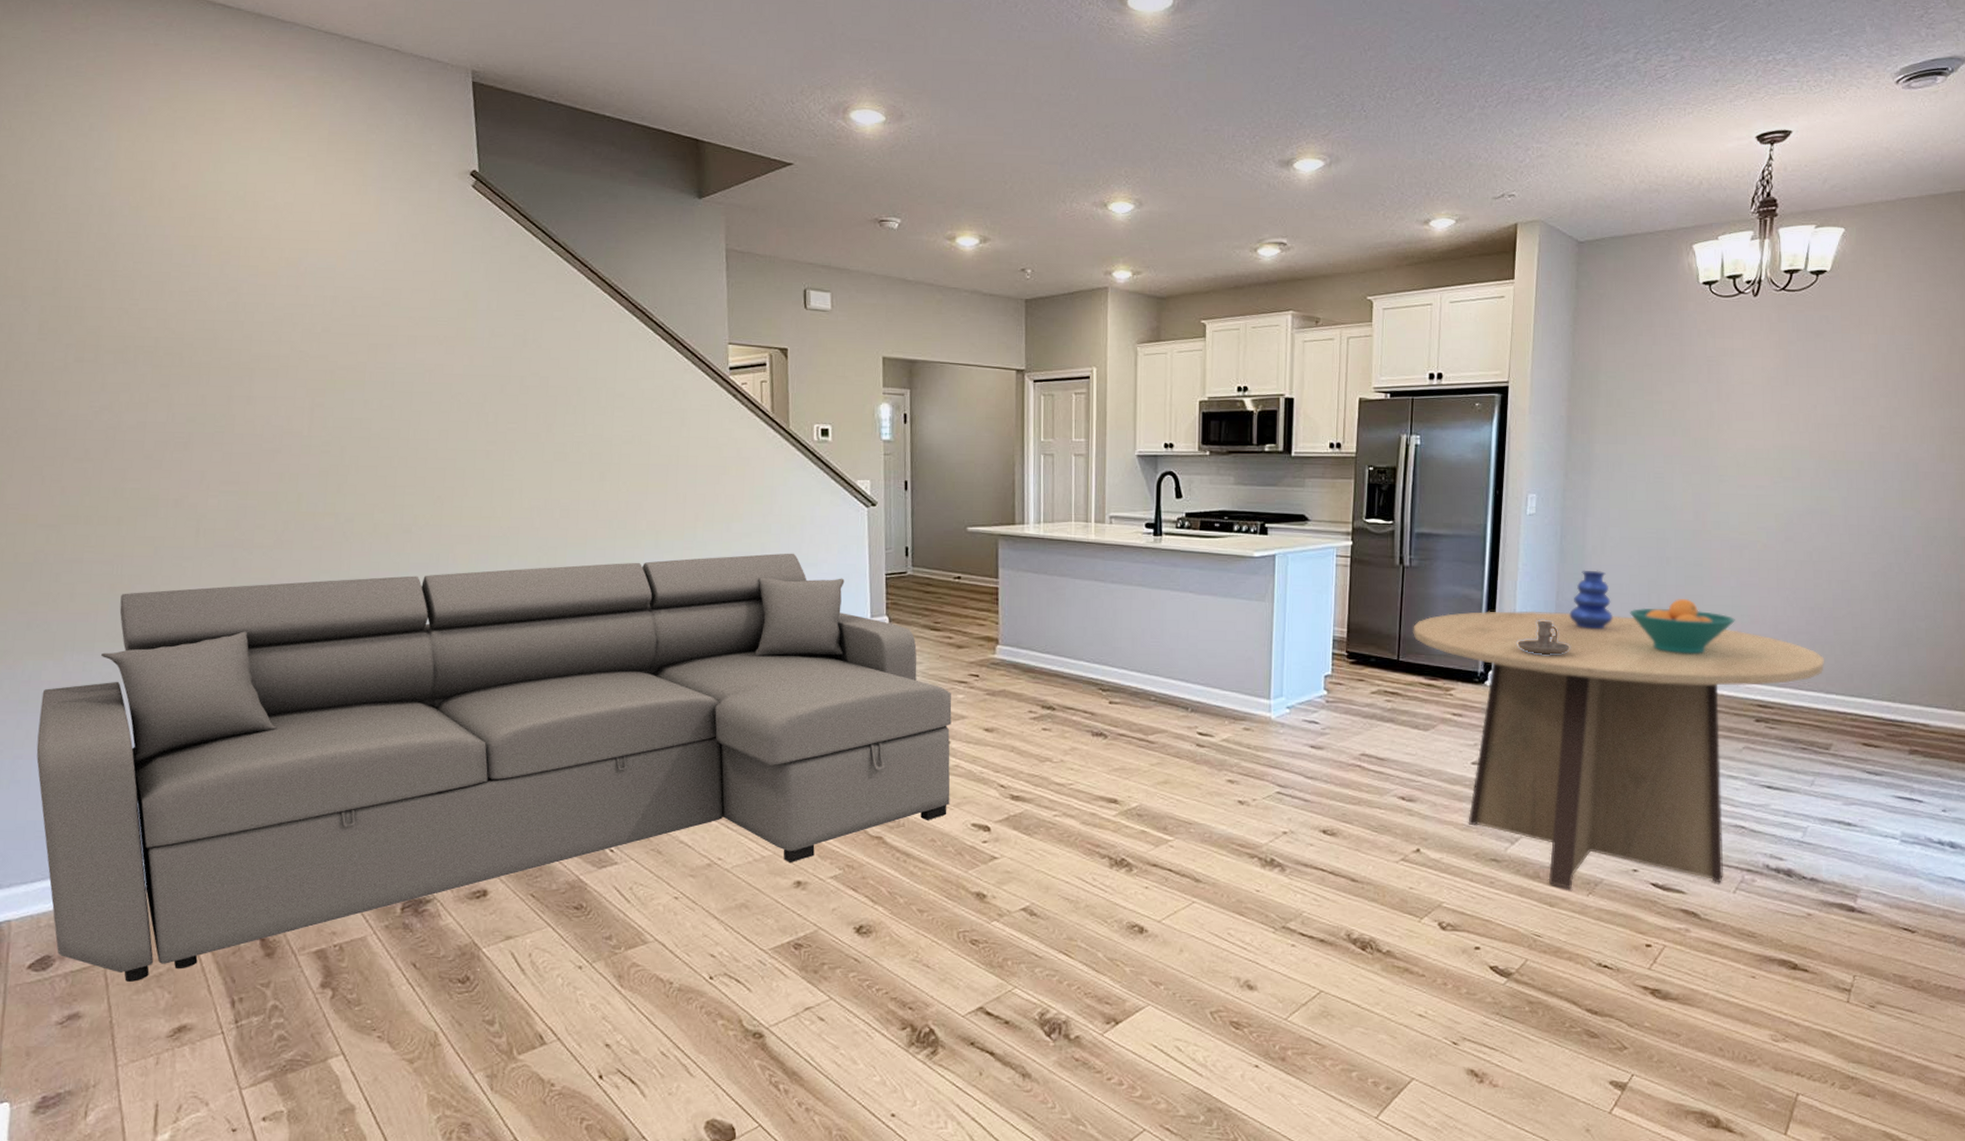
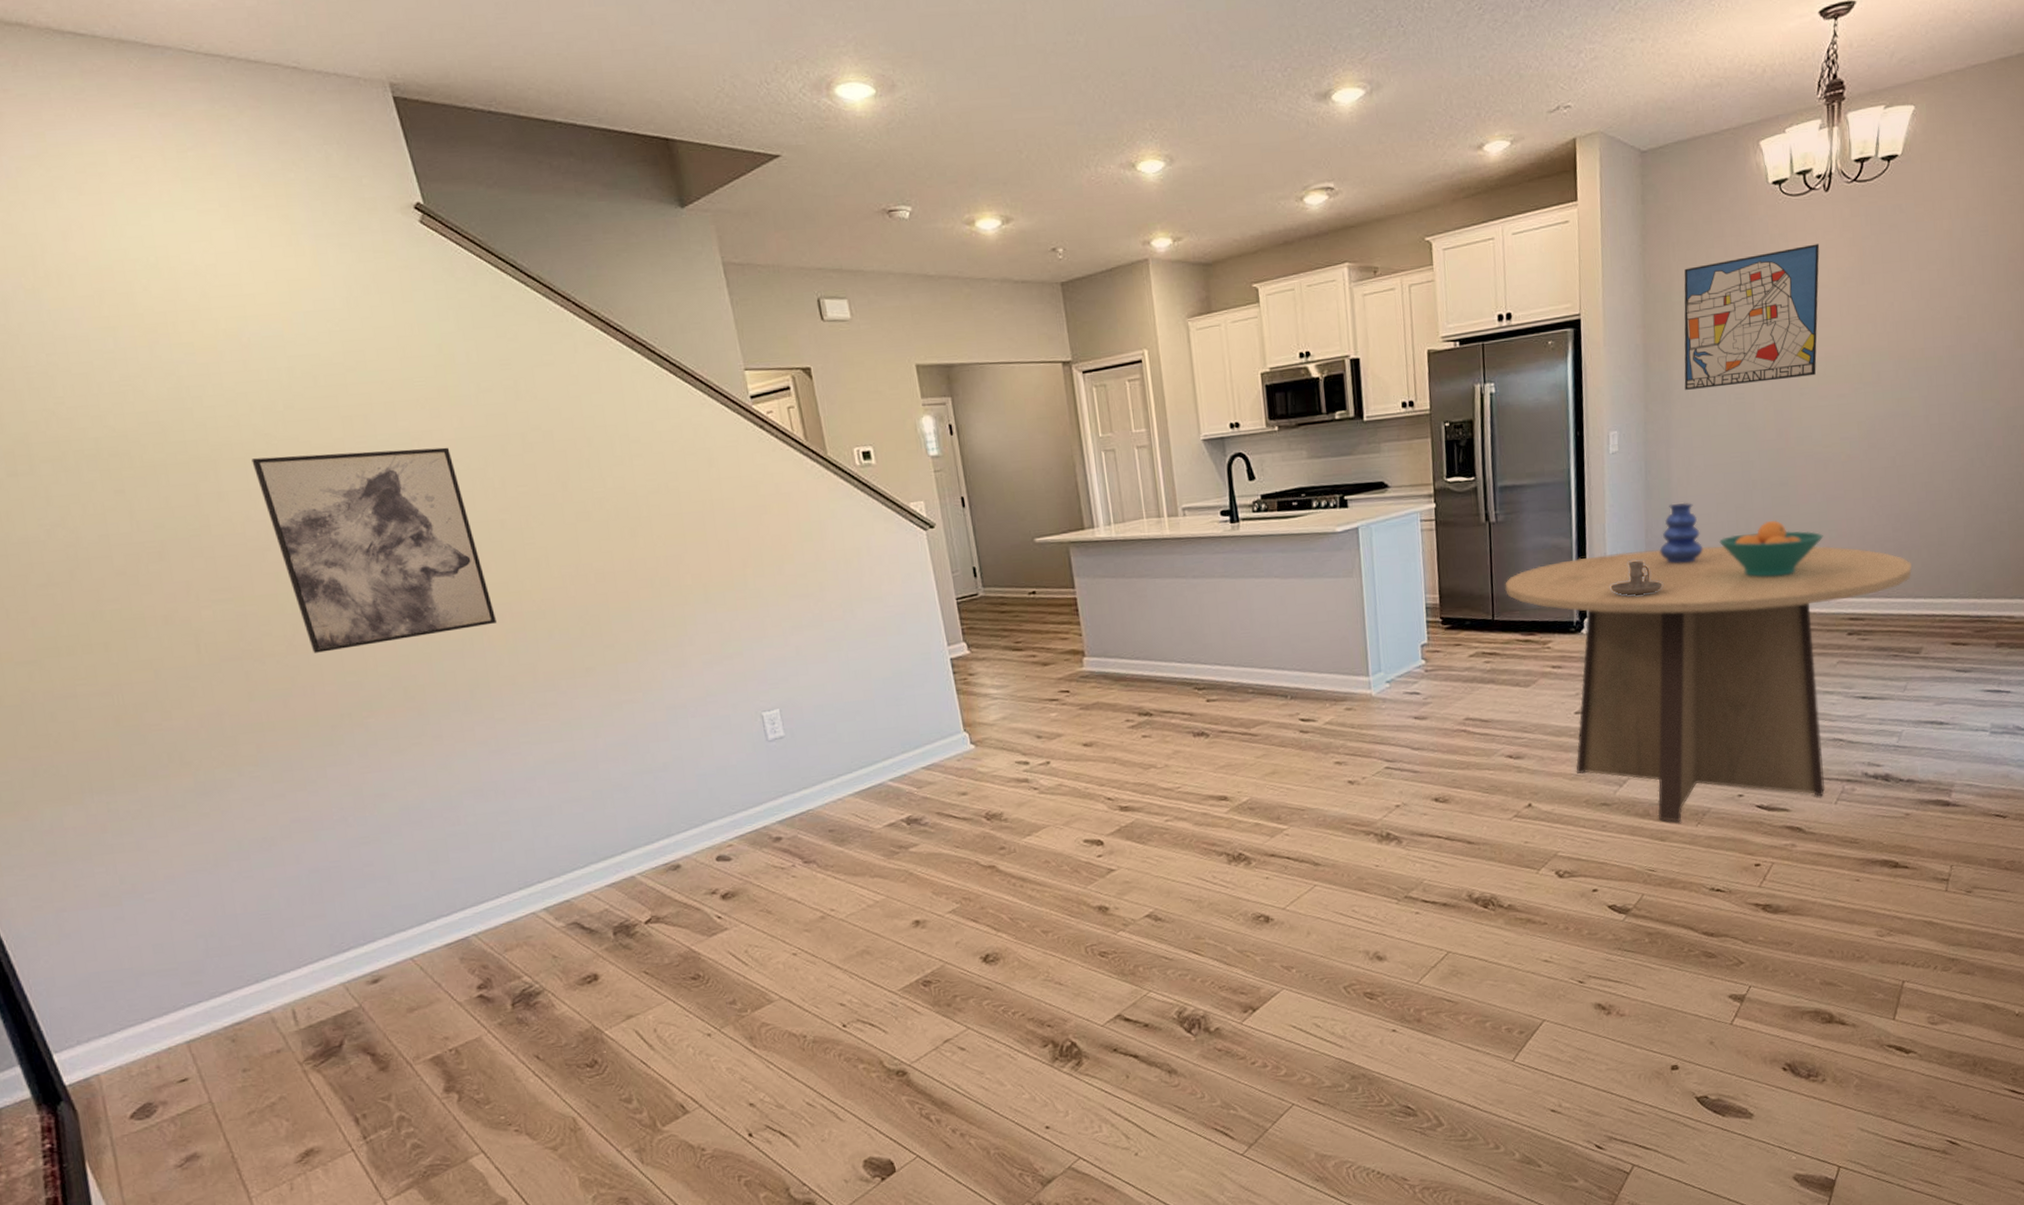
sofa: present [36,553,952,982] -> none [69,589,1059,1116]
wall art: none [283,371,464,550] -> present [251,447,496,653]
wall art: none [1605,343,1746,465] -> present [1684,243,1820,390]

